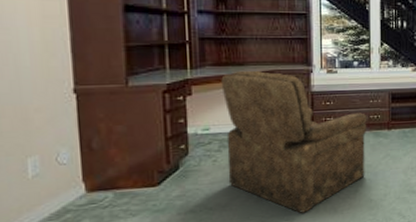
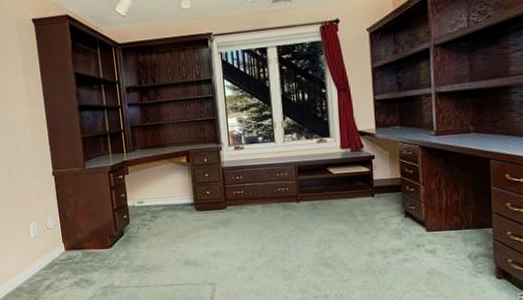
armchair: present [221,70,367,213] -> none [149,151,277,279]

